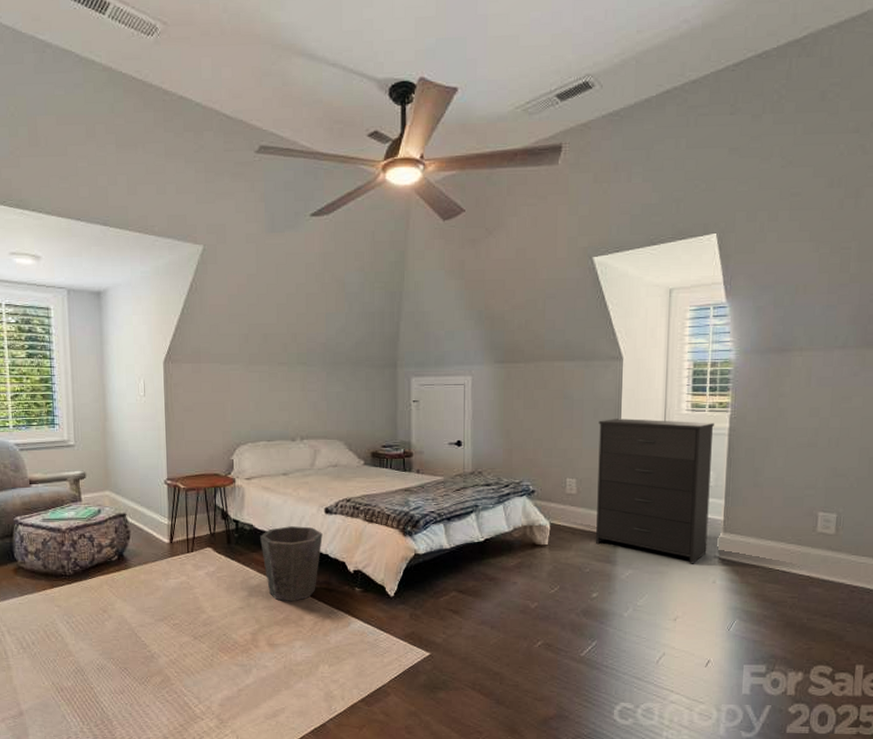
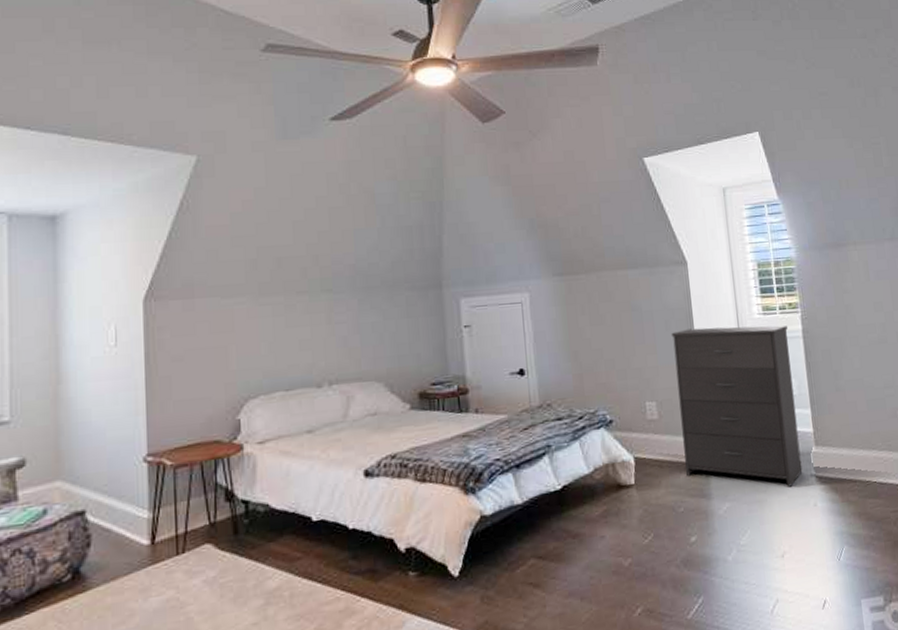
waste bin: present [260,526,323,602] -> none [279,497,363,605]

